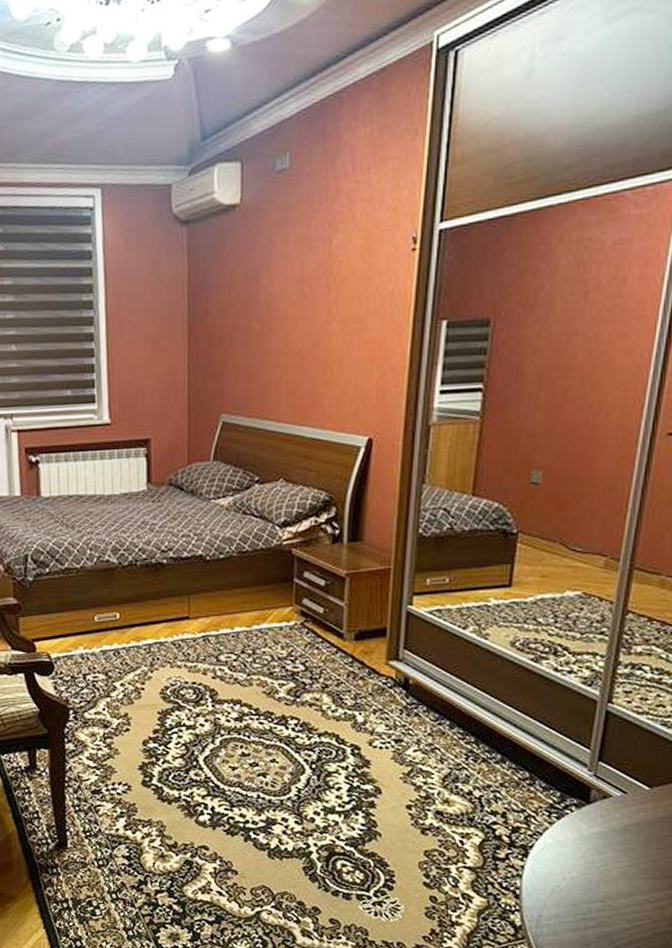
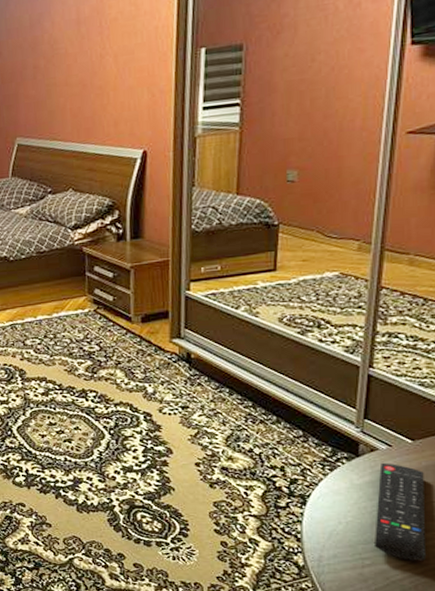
remote control: none [601,811,660,924] -> present [375,462,427,561]

